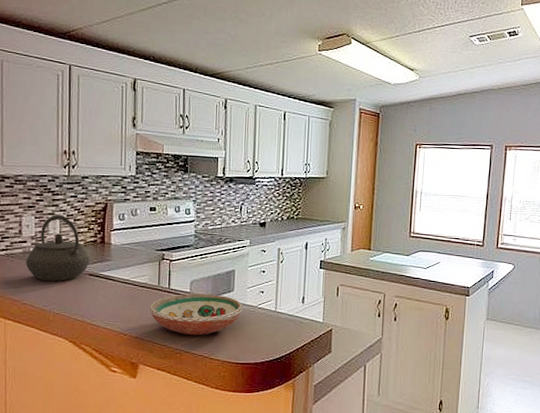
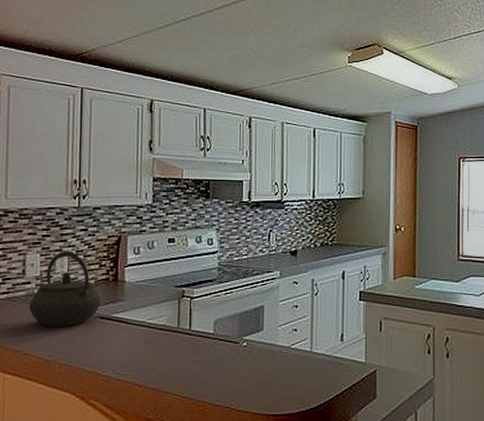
decorative bowl: present [149,293,243,336] -> none [167,334,274,384]

